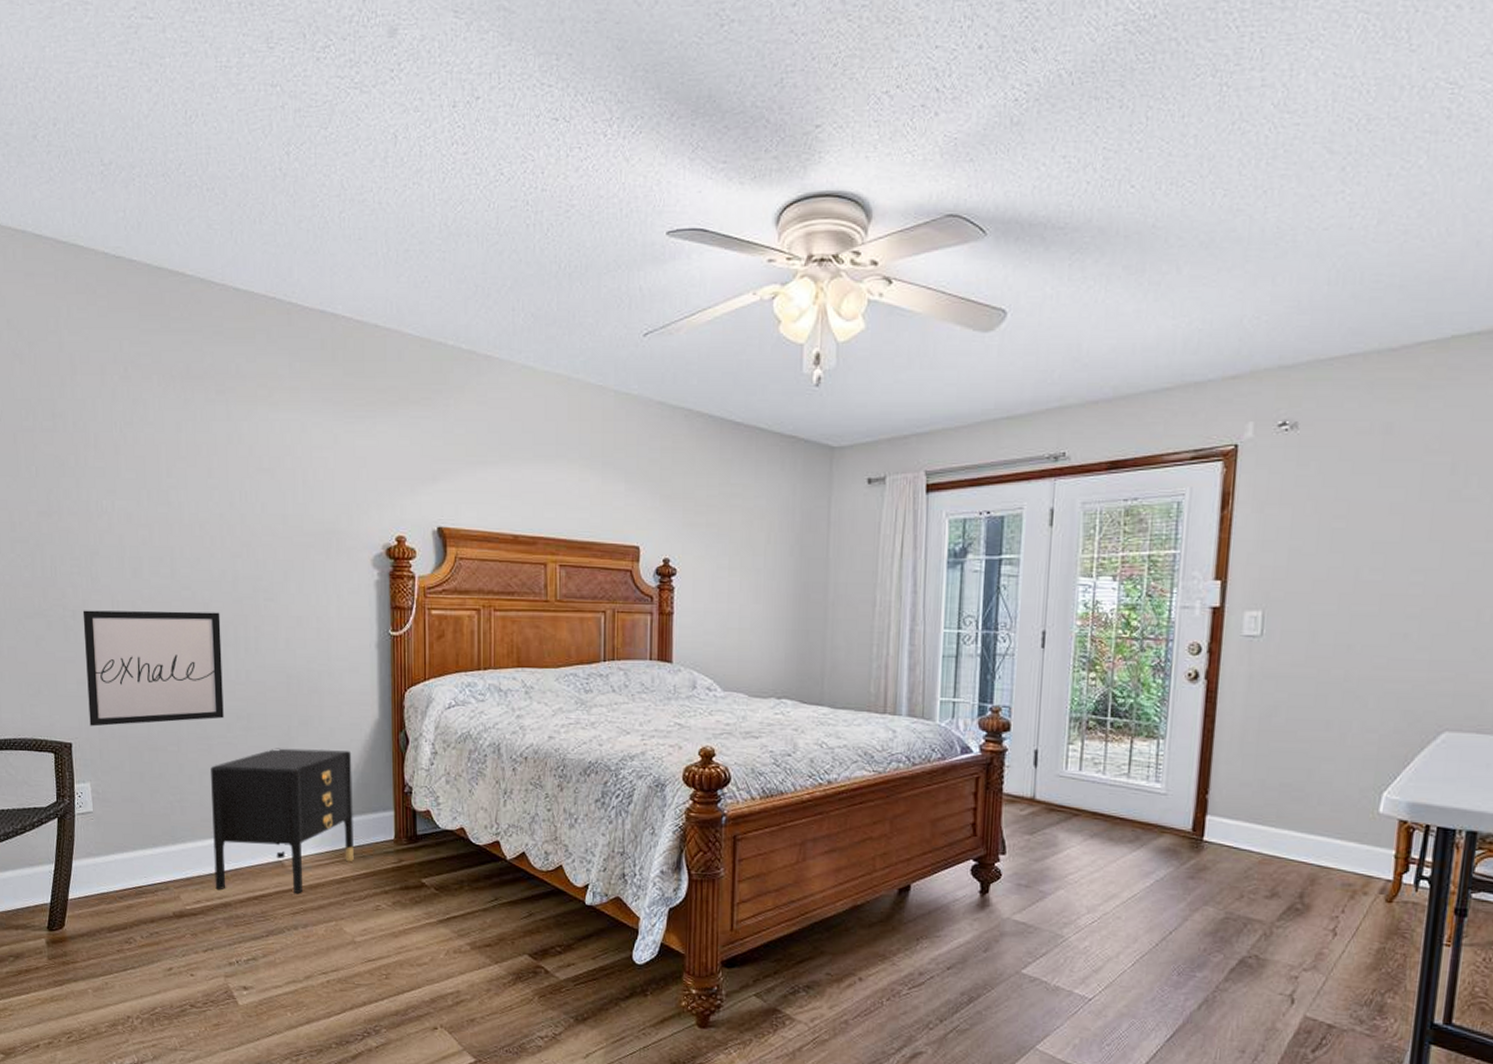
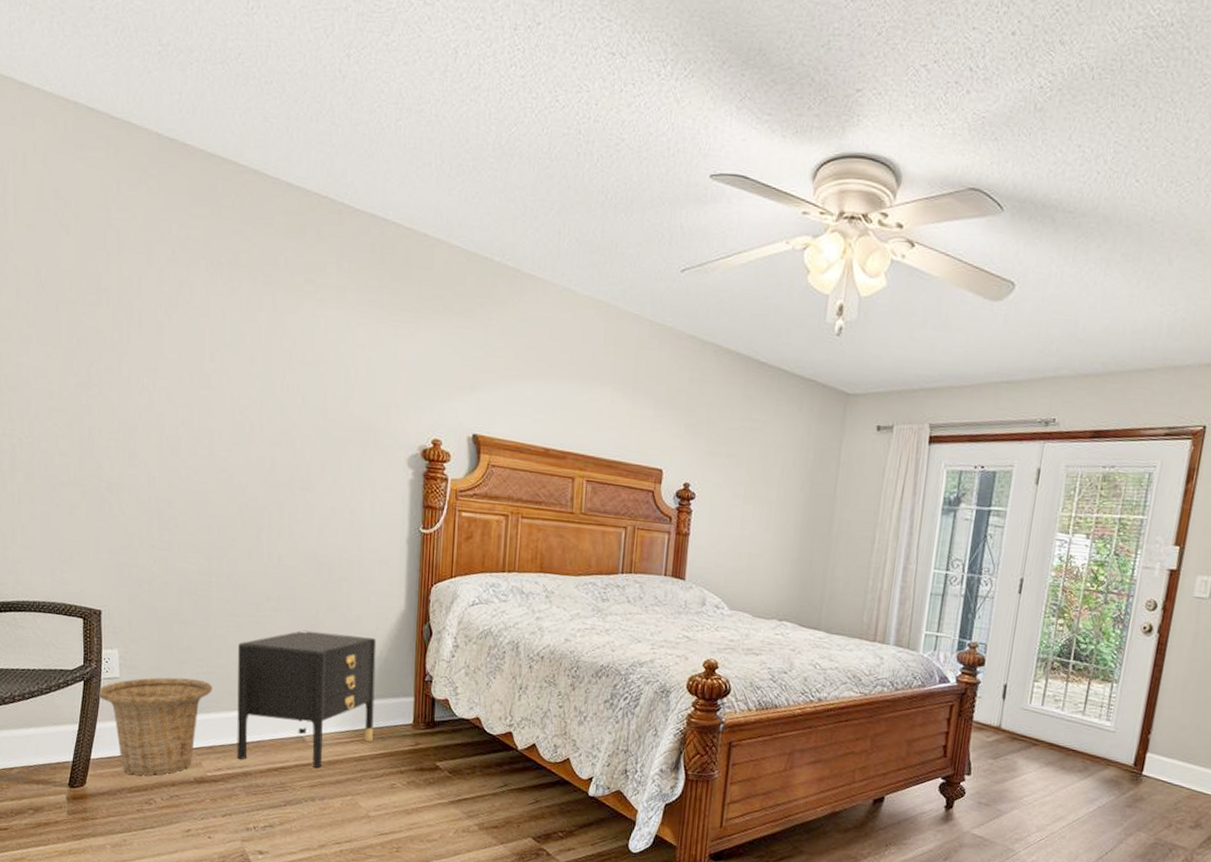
basket: none [71,807,187,914] -> present [97,677,212,776]
wall art: present [82,610,224,727] -> none [118,483,256,599]

